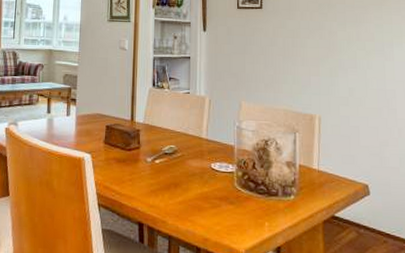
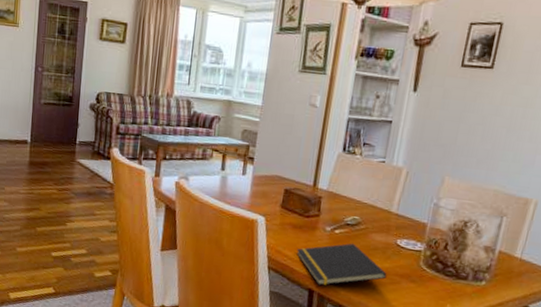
notepad: none [123,171,208,217] -> present [296,243,387,286]

